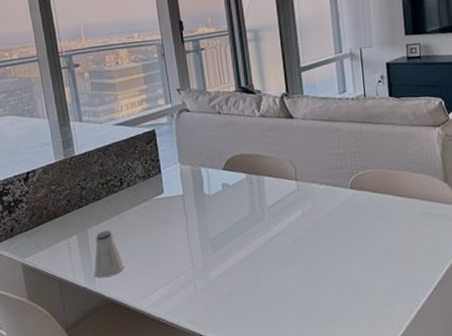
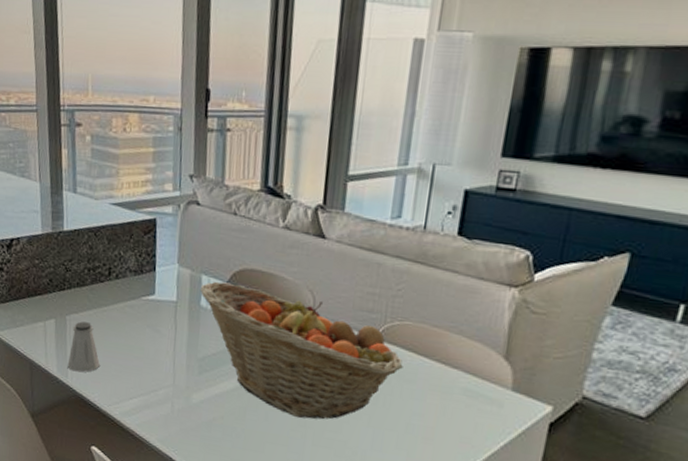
fruit basket: none [201,168,374,269] -> present [199,281,403,419]

